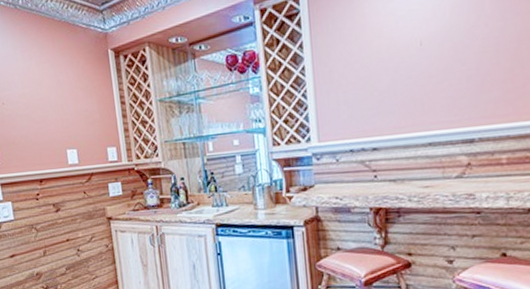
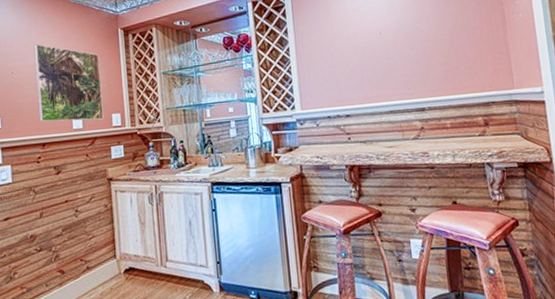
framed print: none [21,70,99,157] -> present [33,44,104,122]

